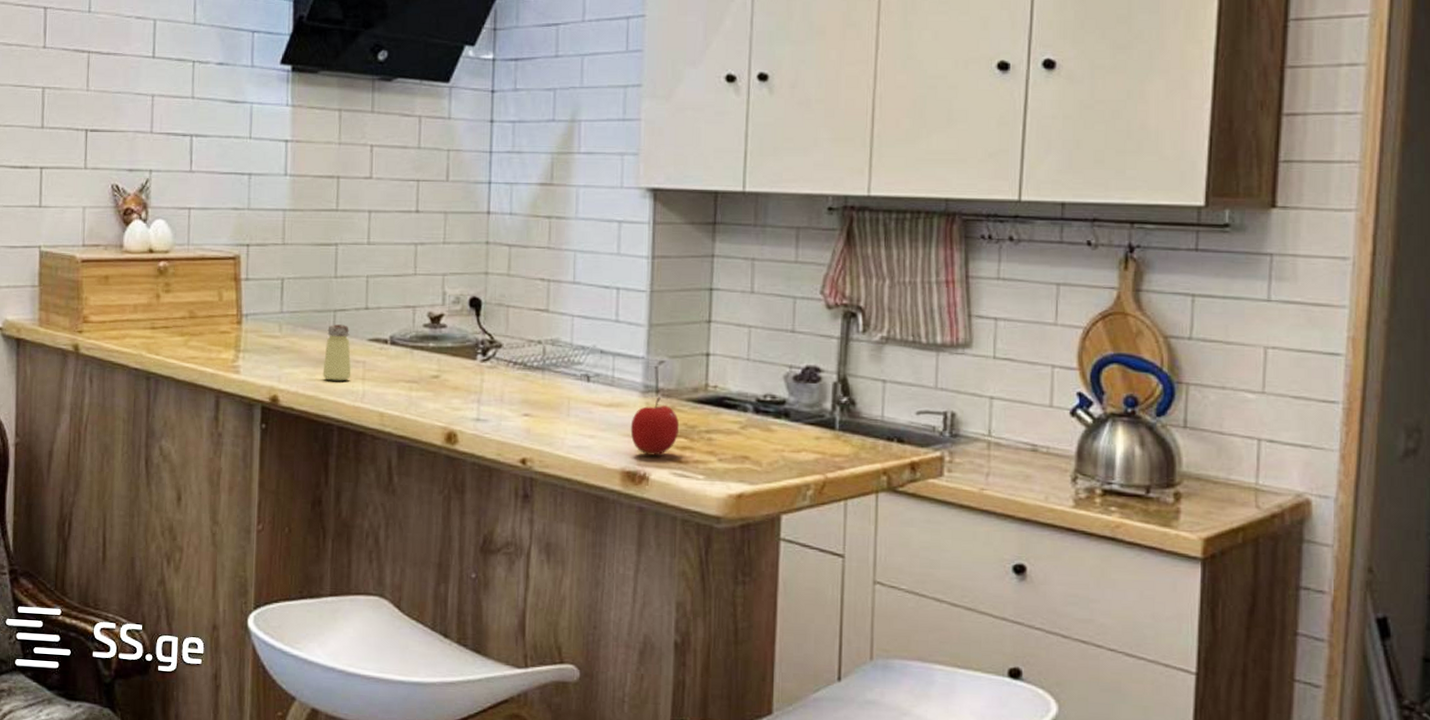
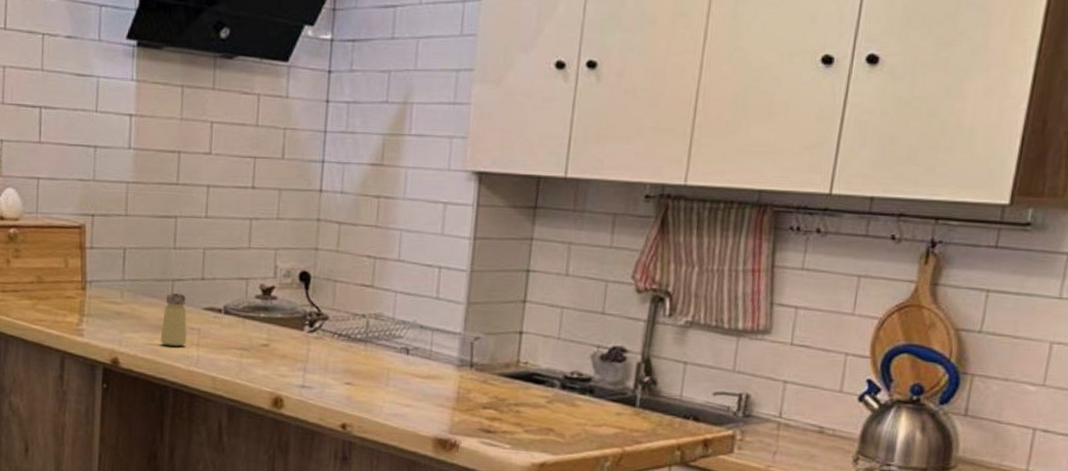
apple: present [630,397,680,456] -> none [444,371,491,425]

